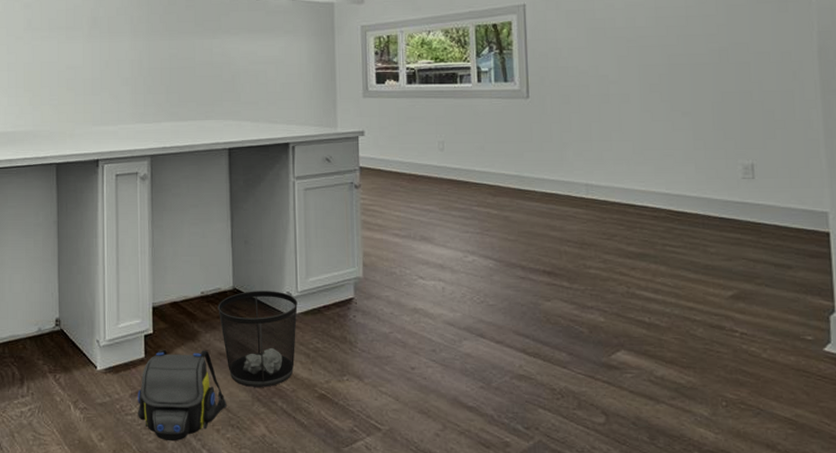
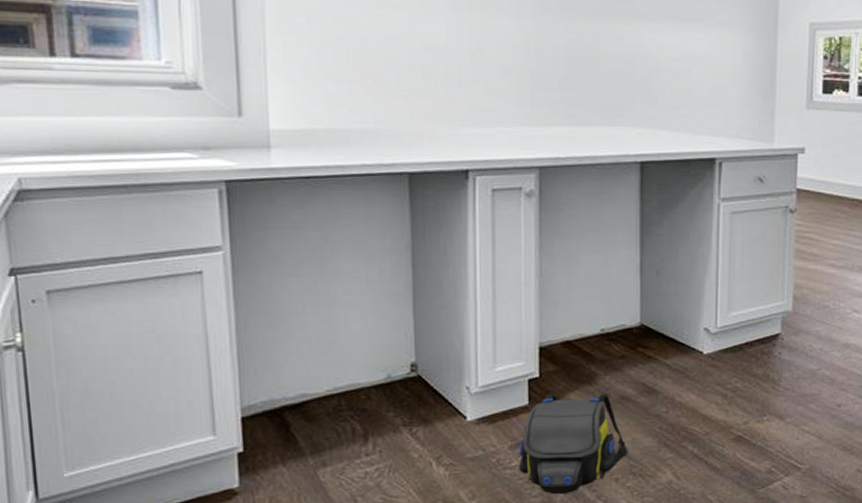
waste bin: present [218,291,298,387] -> none [621,327,716,432]

